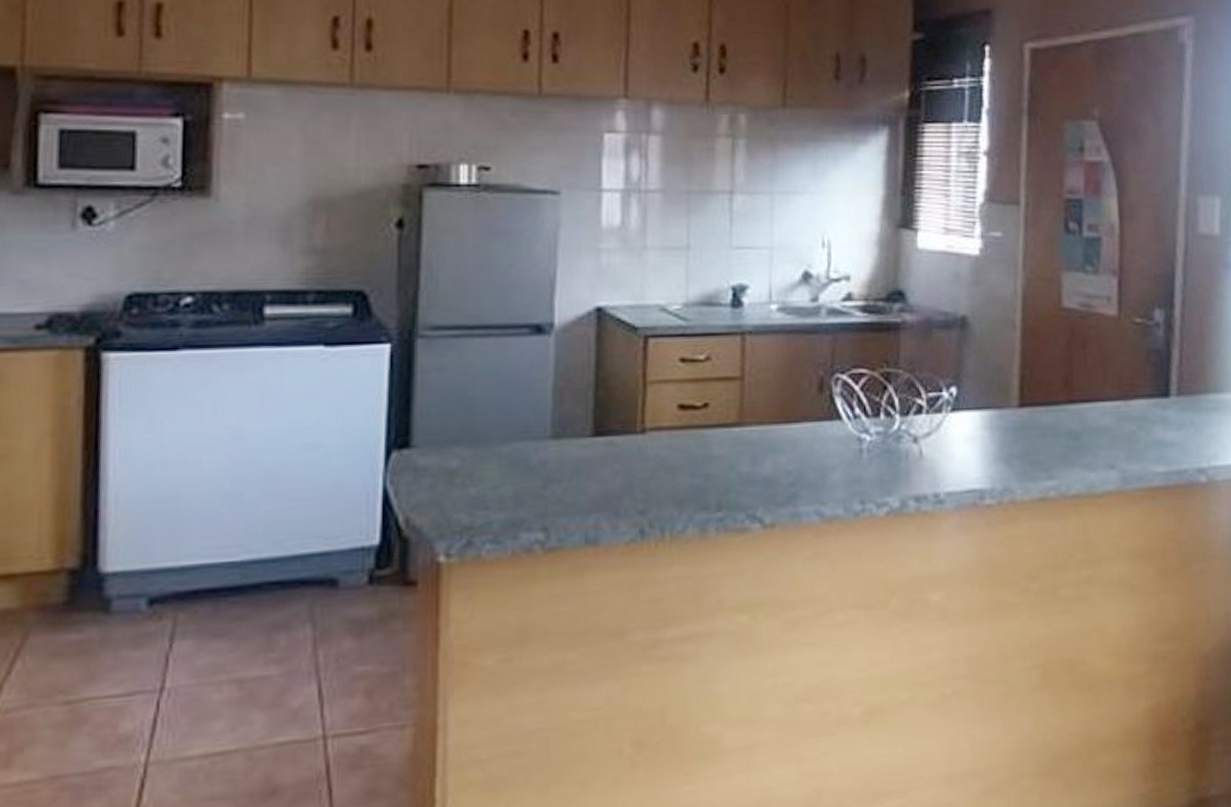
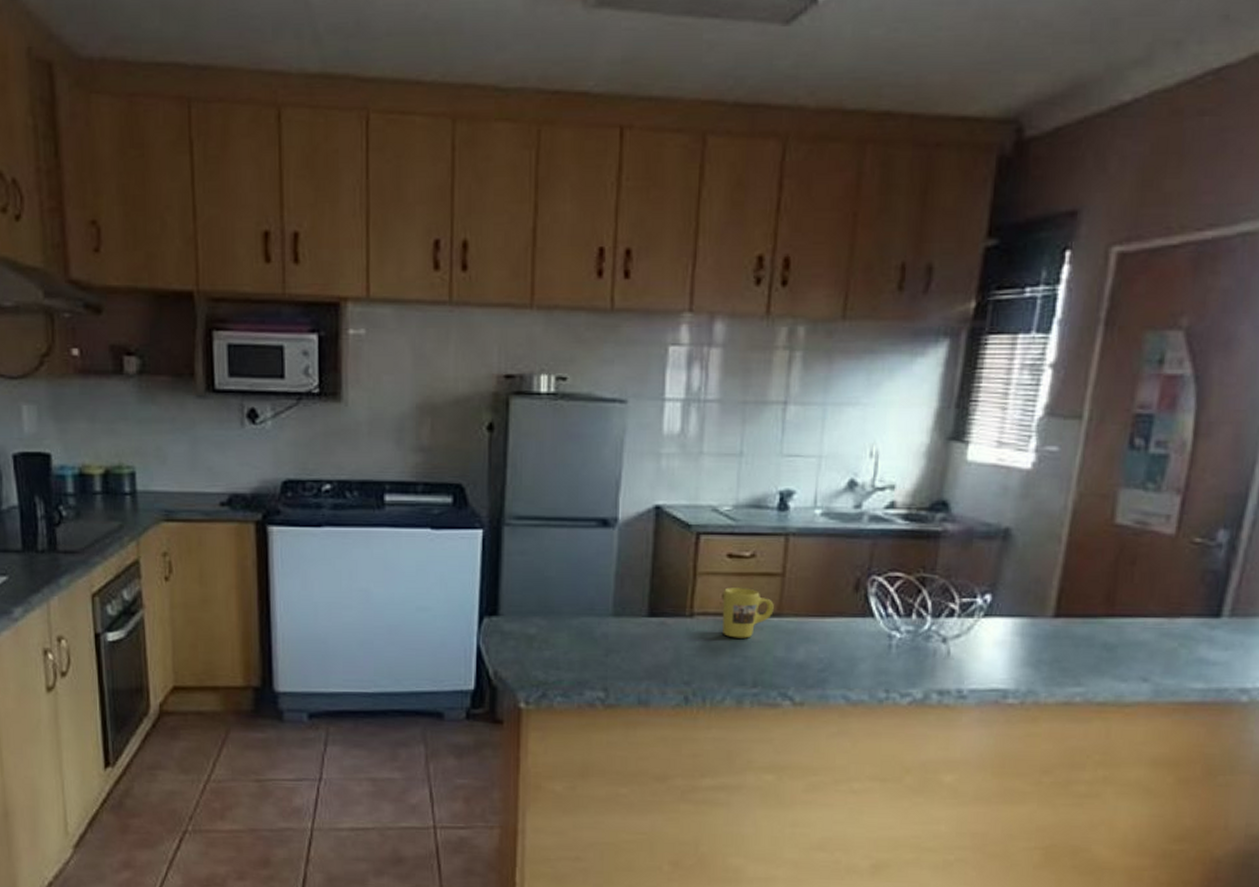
mug: none [677,395,734,455] -> present [722,587,774,638]

